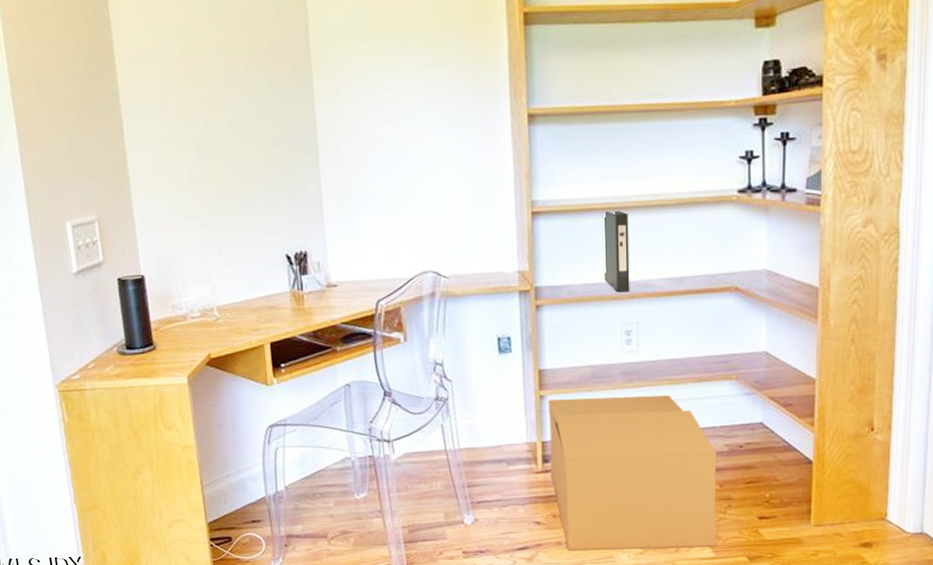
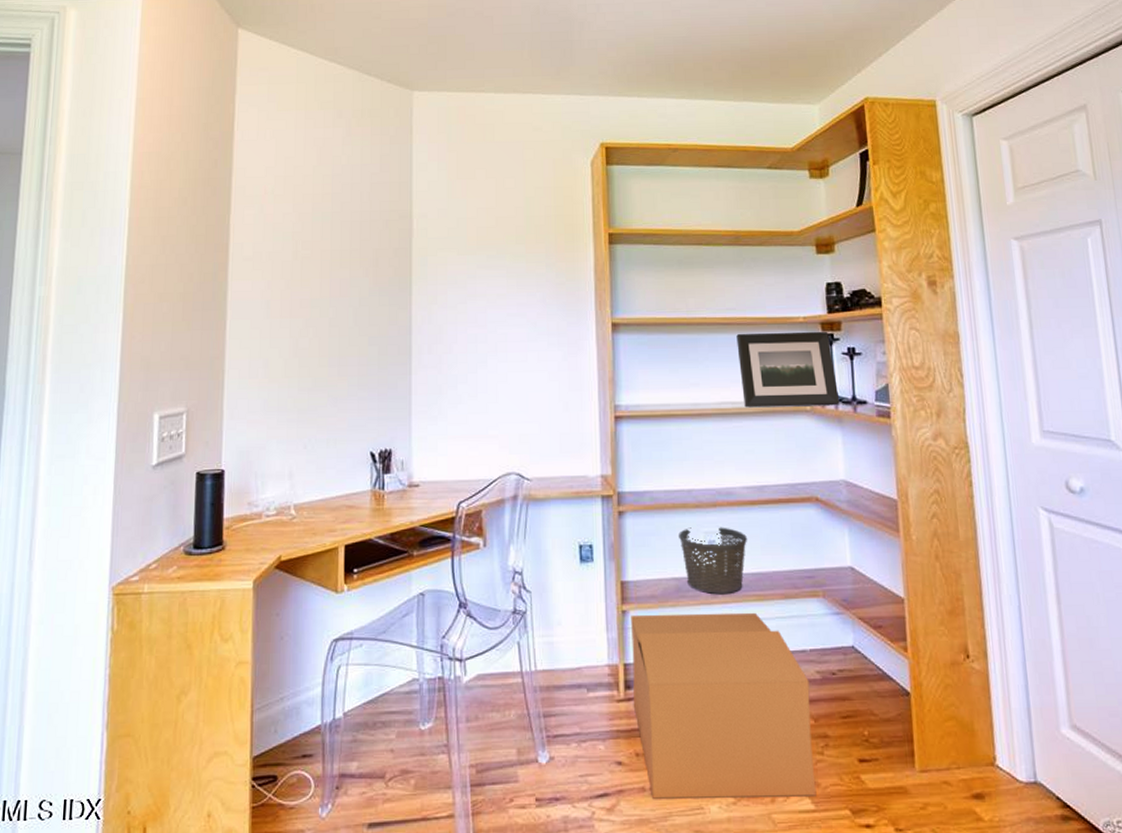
basket: none [596,317,665,380] -> present [679,527,748,595]
binder: present [603,209,630,293] -> none [684,415,712,500]
picture frame: none [661,115,768,199] -> present [736,331,840,408]

